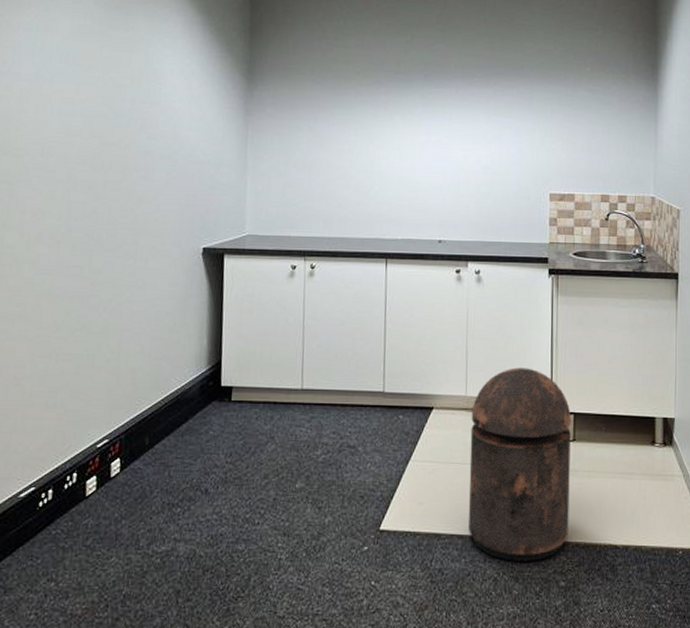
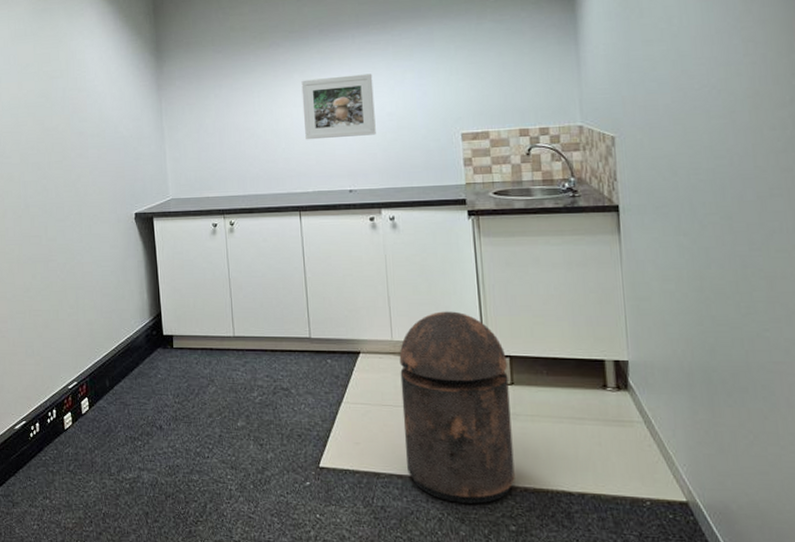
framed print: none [400,123,472,187] -> present [301,73,376,140]

